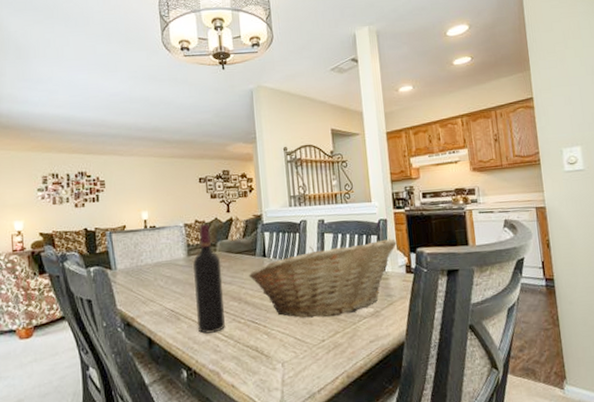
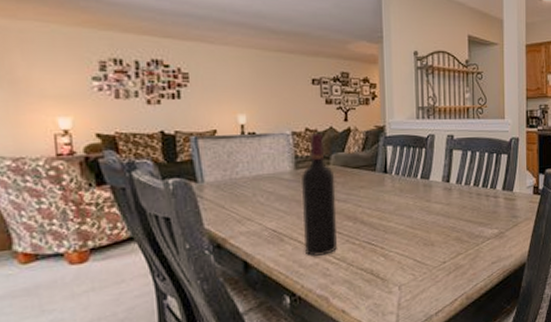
fruit basket: present [248,238,396,318] -> none [366,158,526,239]

